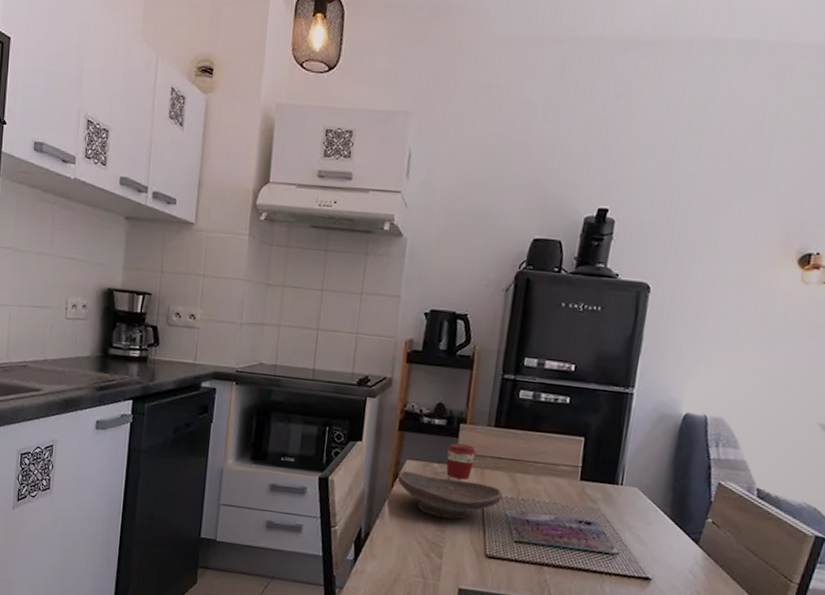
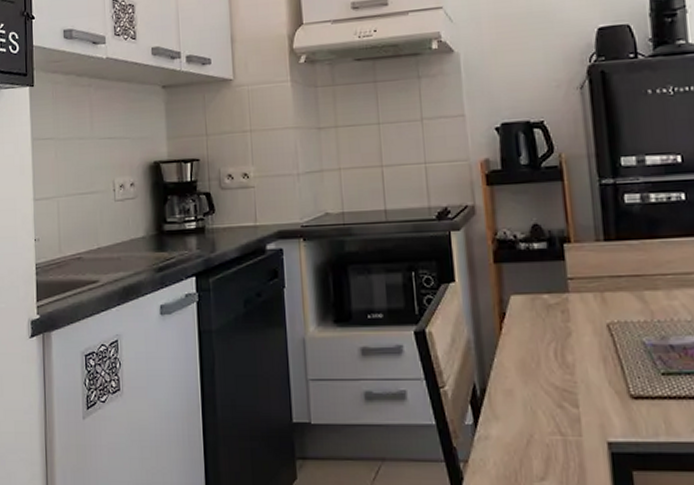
decorative bowl: present [397,471,503,519] -> none [504,309,633,357]
coffee cup: present [446,443,476,482] -> none [554,266,590,311]

